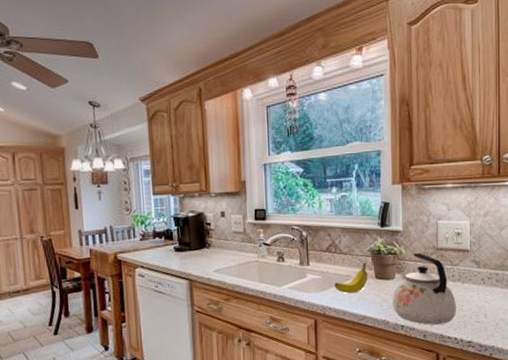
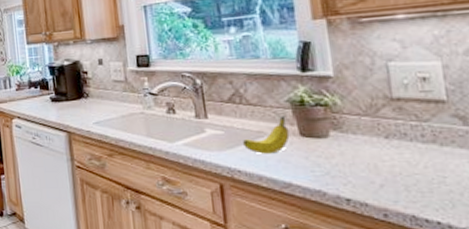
kettle: present [392,252,456,325] -> none [328,103,435,201]

